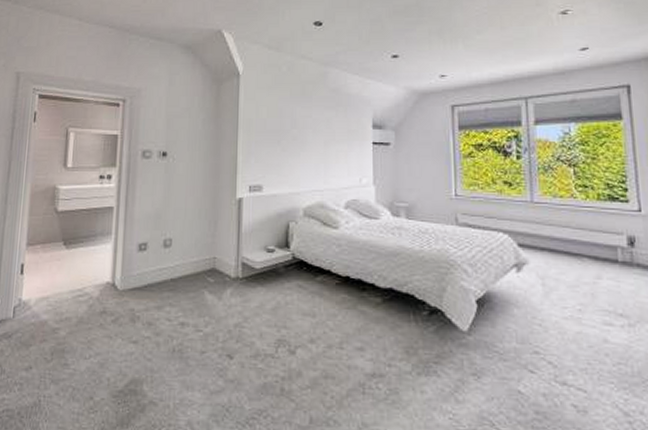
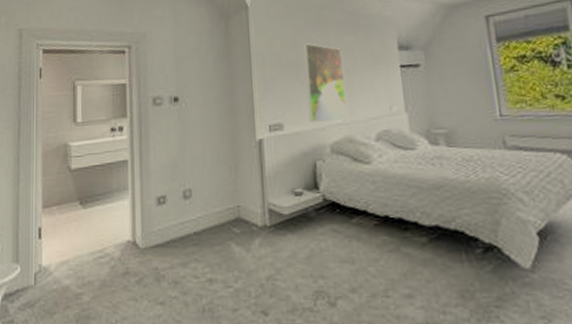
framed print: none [287,114,322,189] -> present [304,43,349,123]

